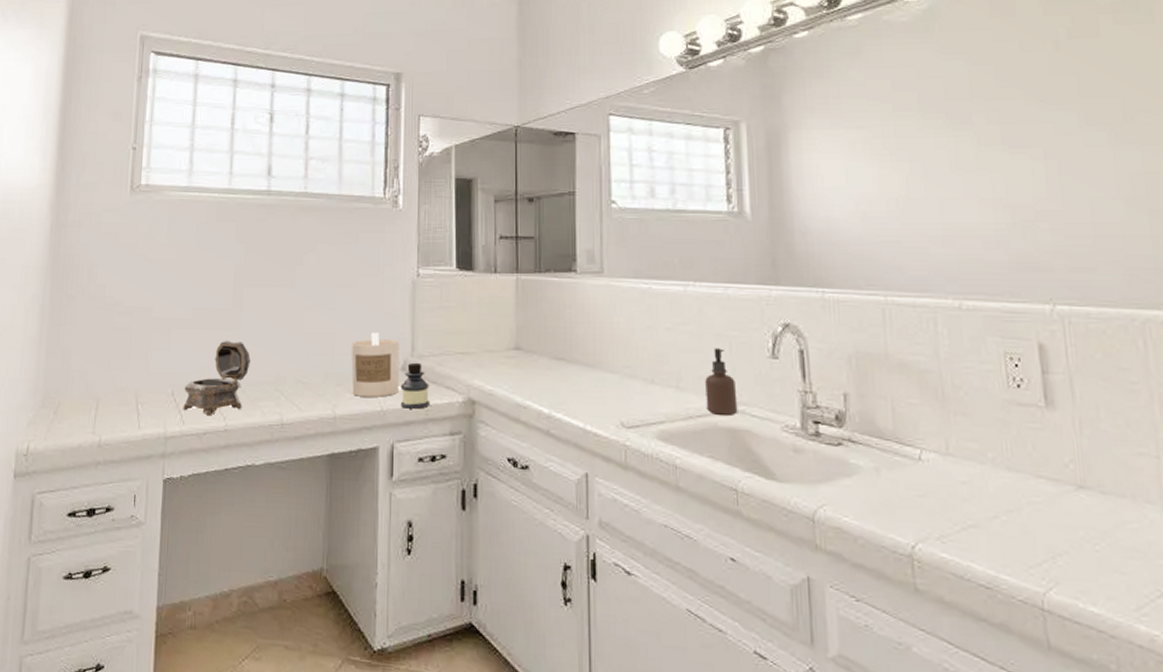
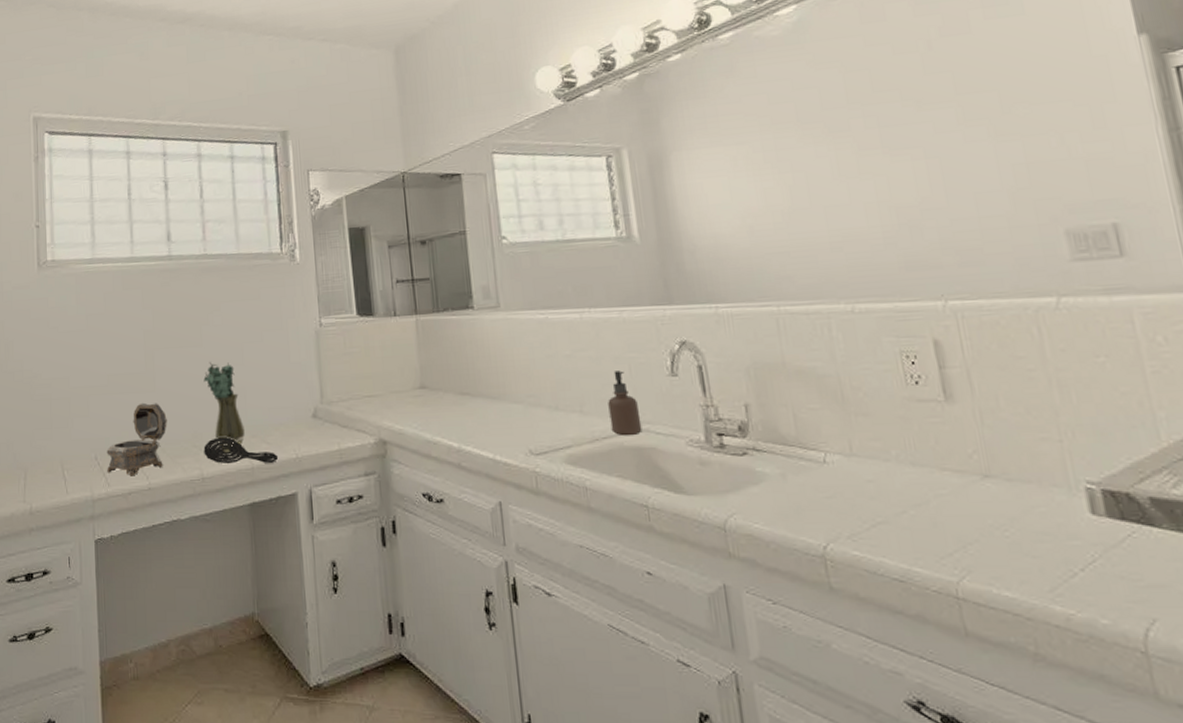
hairbrush: none [285,383,363,414] -> present [203,437,279,465]
vase: none [292,304,330,399] -> present [203,362,245,452]
candle: present [351,332,400,397] -> none [262,383,312,446]
ink bottle: present [400,362,431,409] -> none [313,408,344,454]

